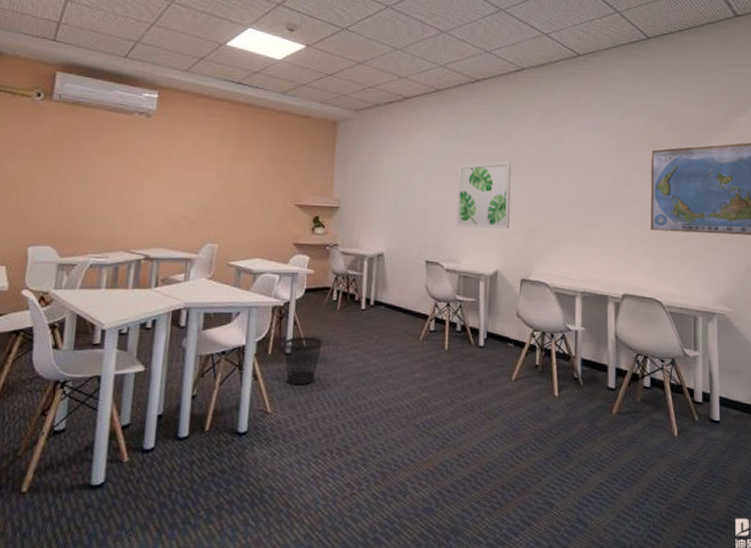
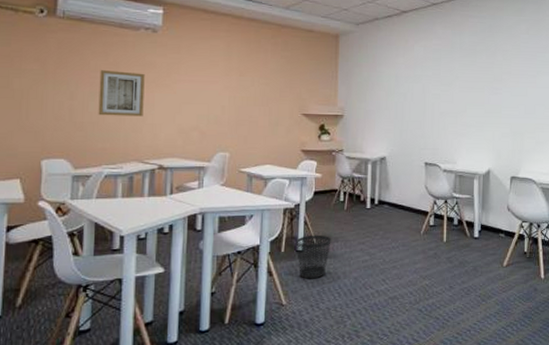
wall art: none [87,155,136,204] -> present [98,70,145,117]
wall art: present [456,161,511,229] -> none [452,70,501,132]

